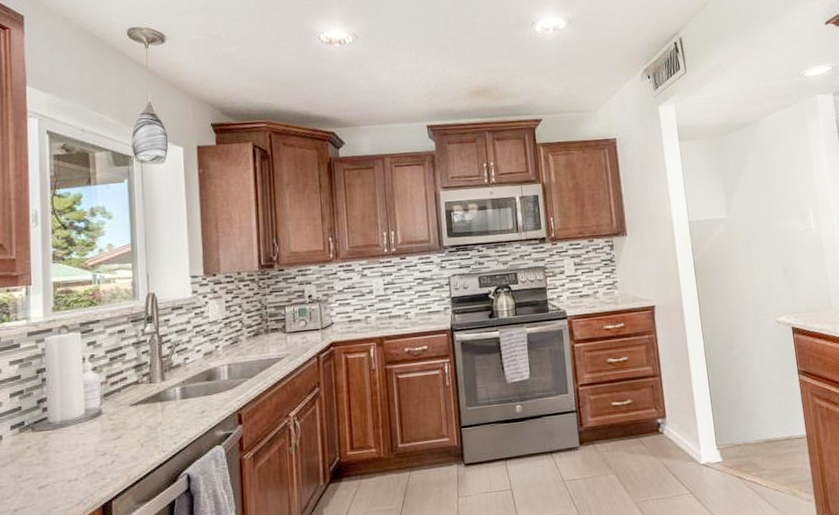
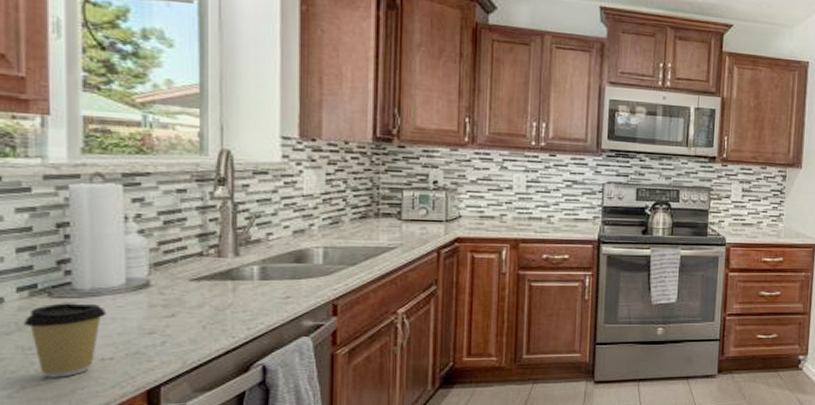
coffee cup: none [15,434,72,501] -> present [23,303,107,378]

